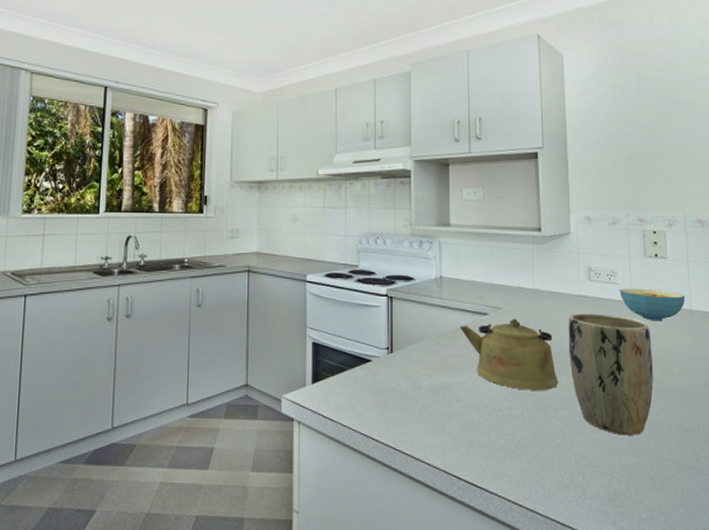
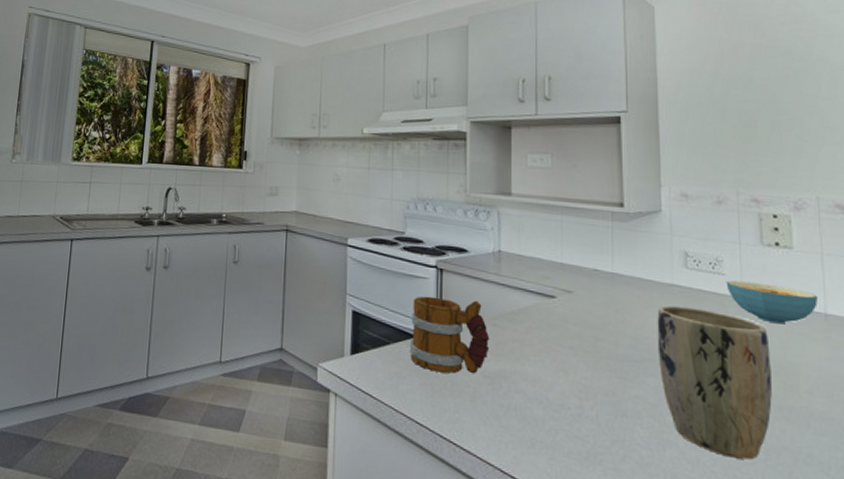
mug: none [364,323,434,391] -> present [409,296,490,374]
kettle: present [459,318,559,390] -> none [520,304,644,392]

